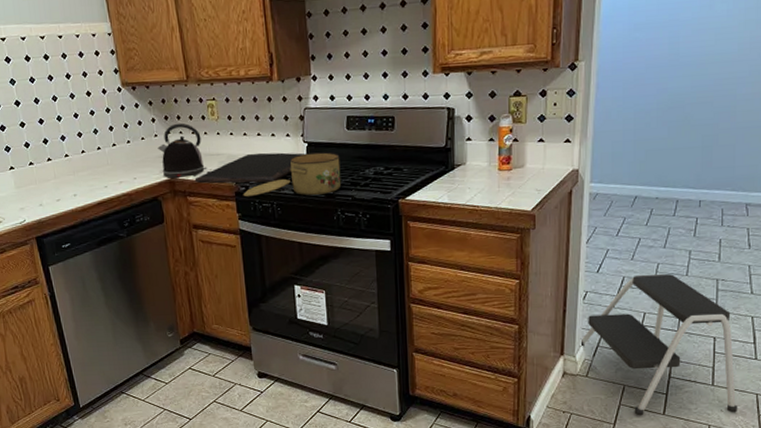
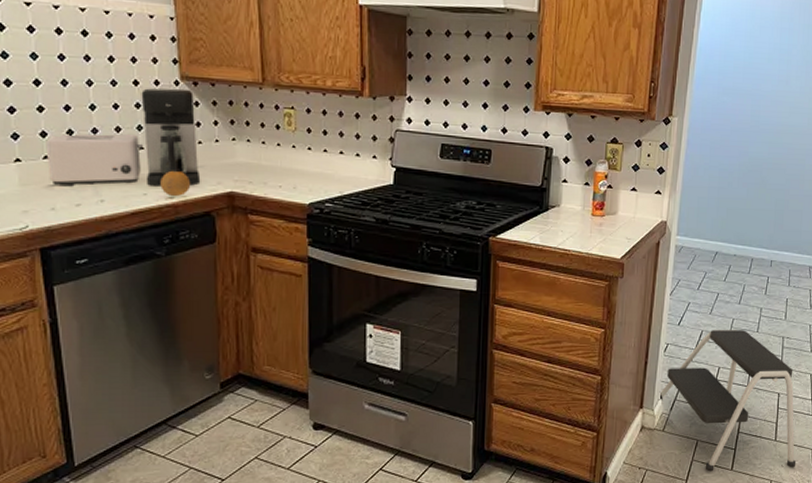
toaster: none [29,137,101,186] -> present [46,133,144,187]
coffee maker: none [93,94,147,181] -> present [141,88,201,188]
fruit: none [116,164,140,187] -> present [160,170,191,197]
kettle: present [157,123,208,178] -> none [217,129,277,192]
cutting board: present [194,152,307,184] -> none [259,172,394,208]
cooking pot: present [243,152,341,198] -> none [316,179,430,226]

